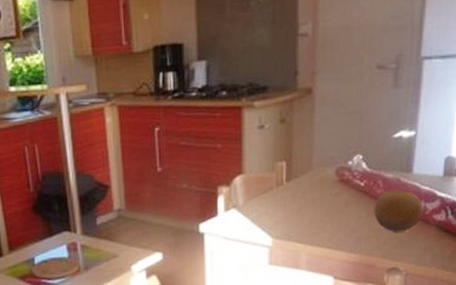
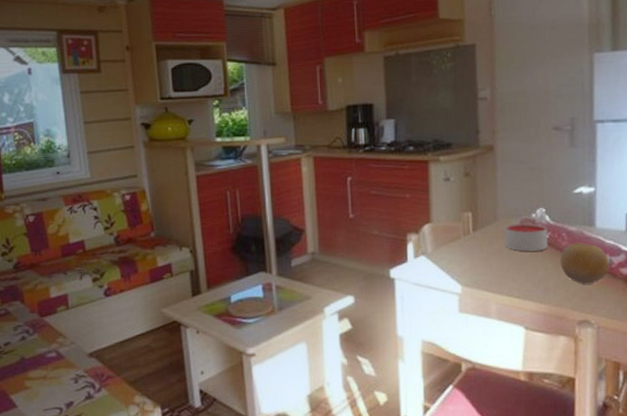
candle: none [319,171,364,201] -> present [504,223,548,252]

